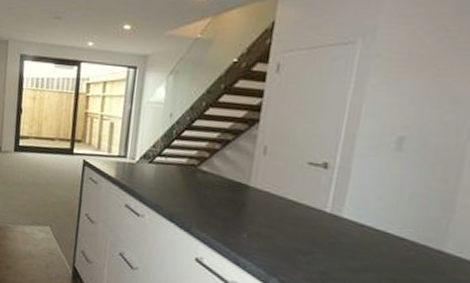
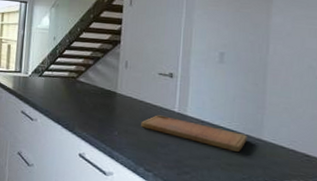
cutting board: none [278,215,423,265] -> present [141,115,247,152]

